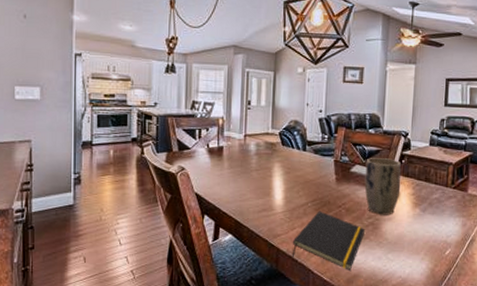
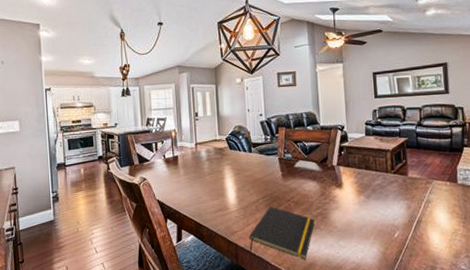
plant pot: present [364,158,402,215] -> none [308,151,343,205]

